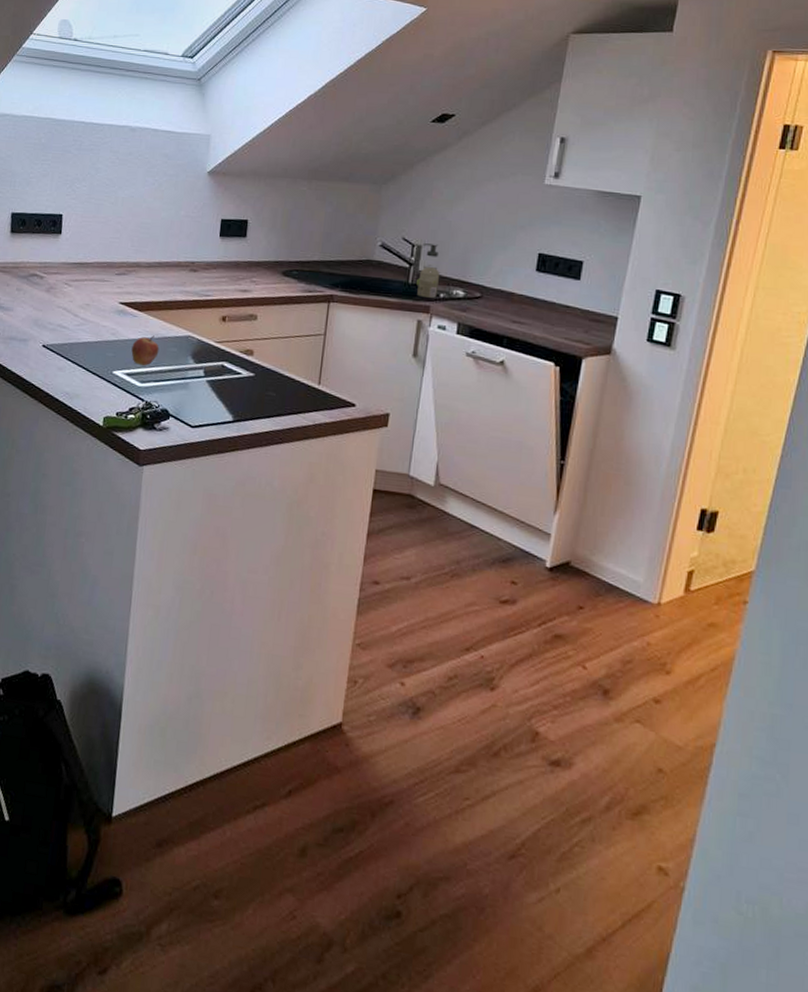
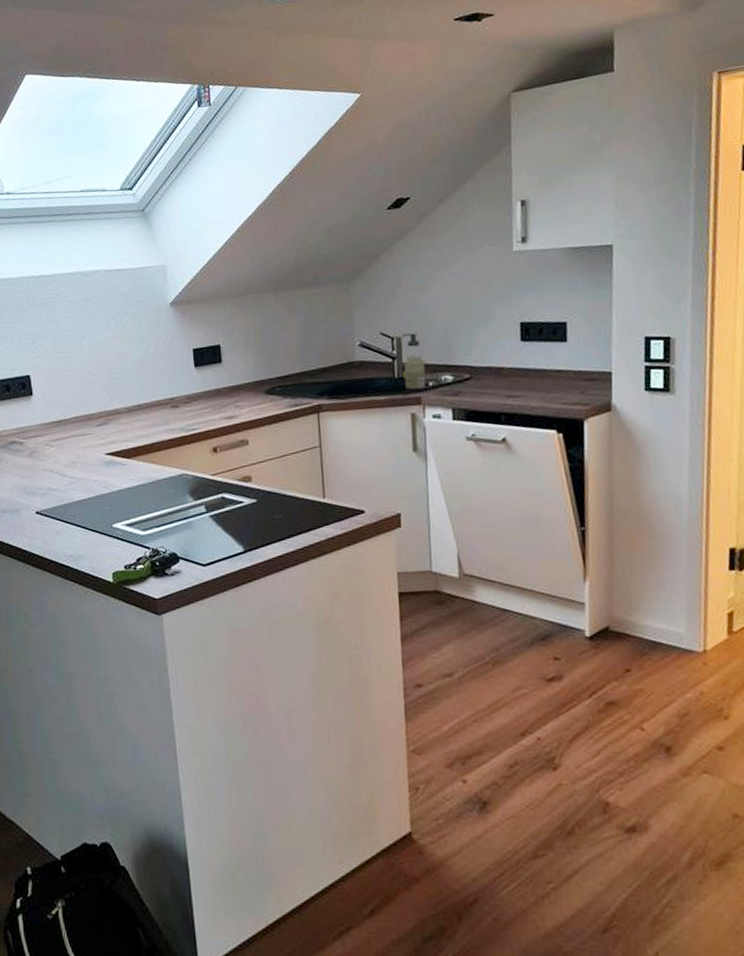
fruit: present [131,335,159,366] -> none [127,480,156,514]

